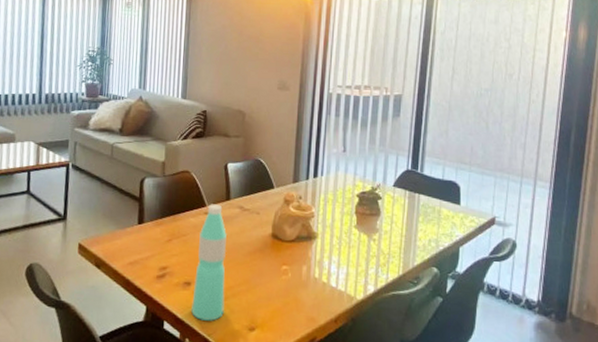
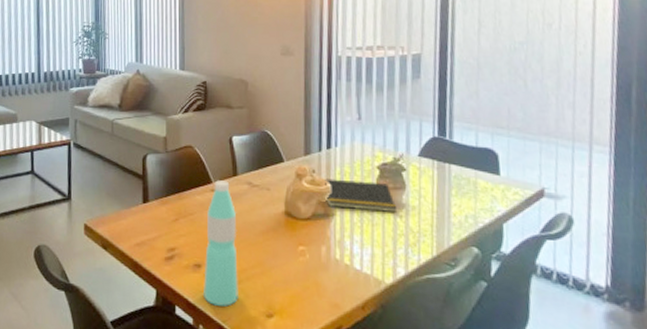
notepad: none [310,204,371,236] -> present [325,178,396,212]

